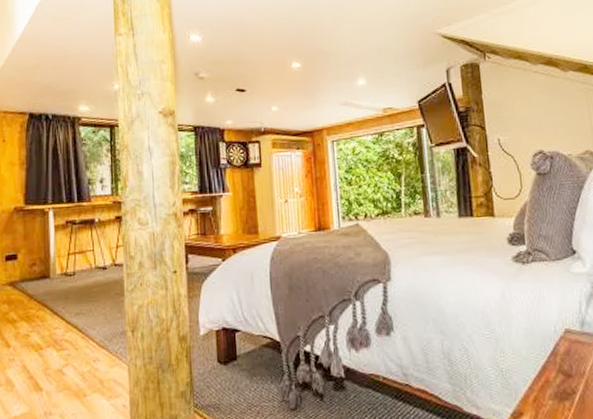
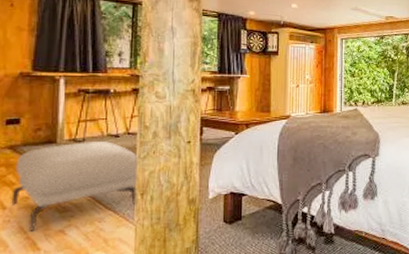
ottoman: none [14,273,129,372] -> present [11,140,139,233]

